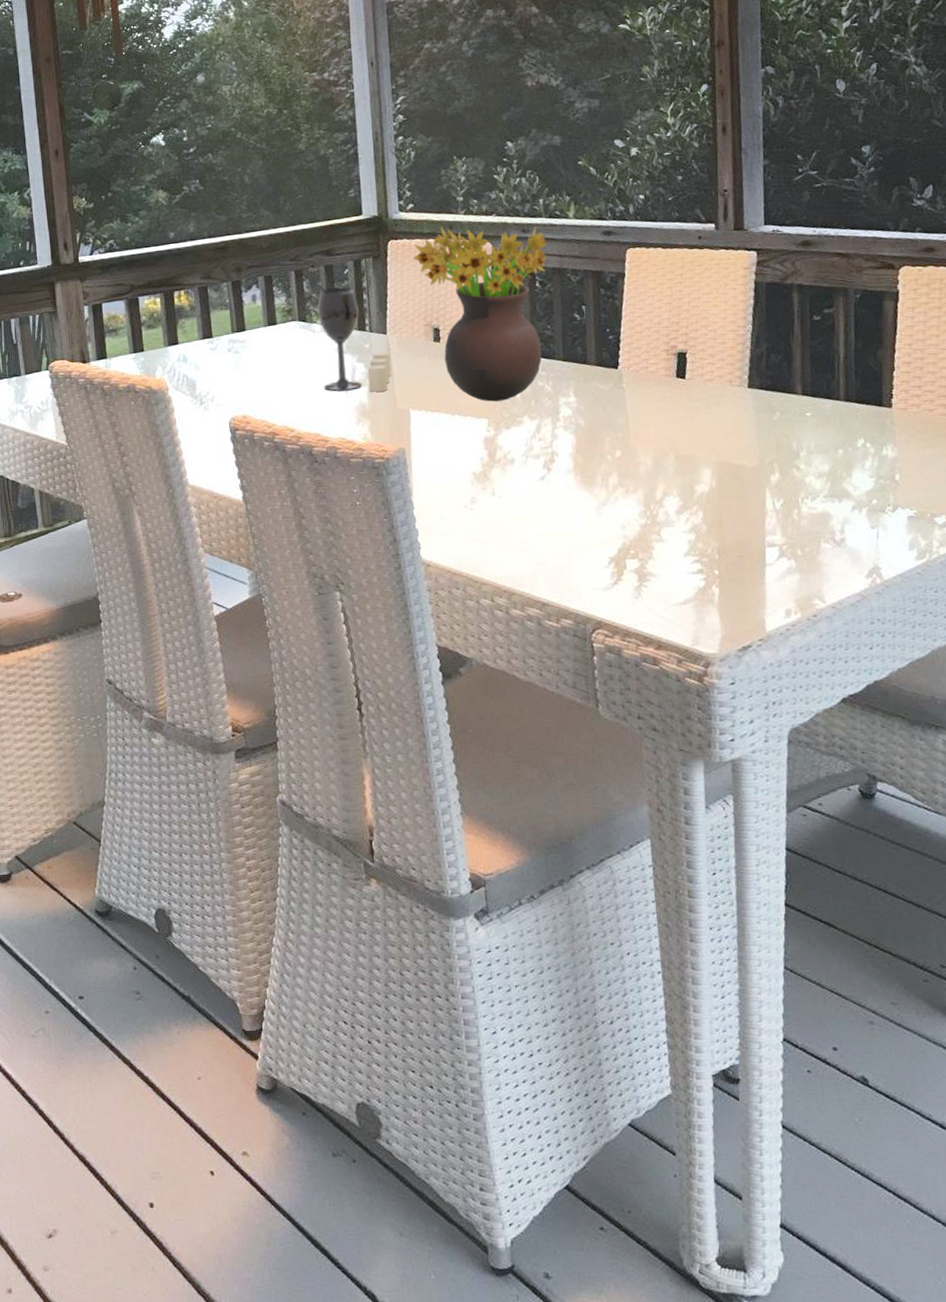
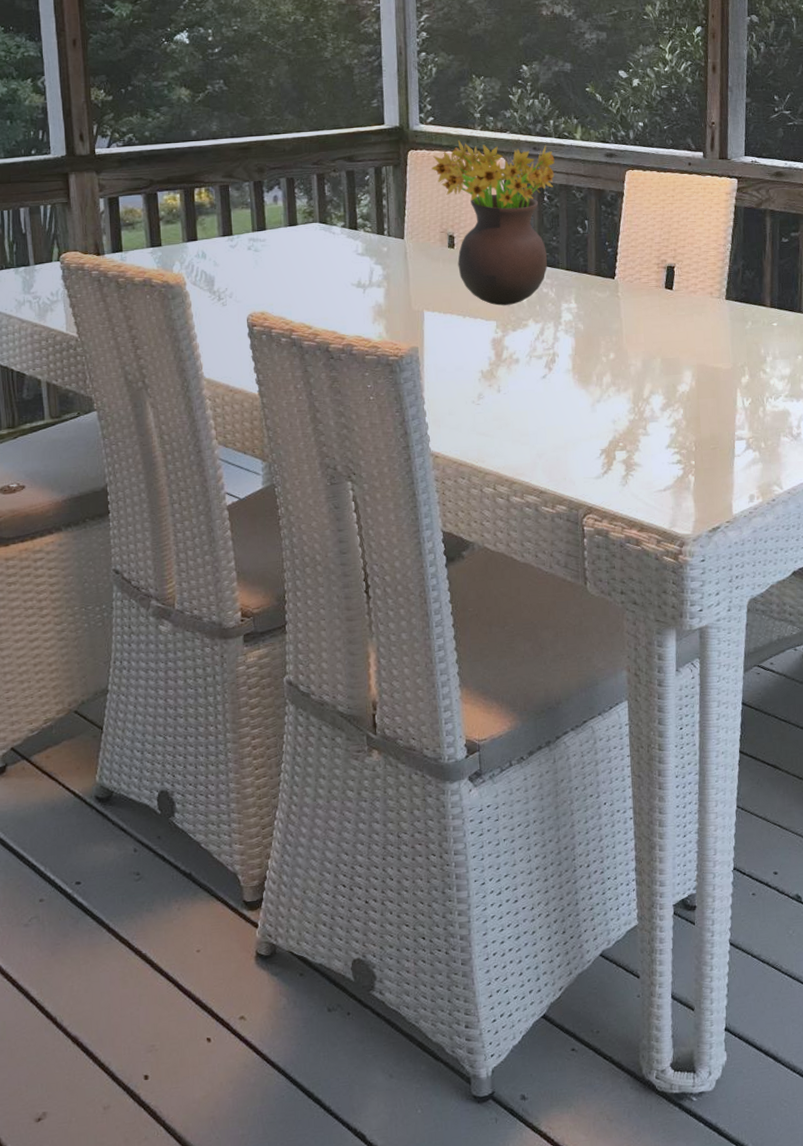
wine glass: present [317,287,362,391] -> none [338,192,379,291]
candle: present [367,352,392,392] -> none [384,255,408,293]

